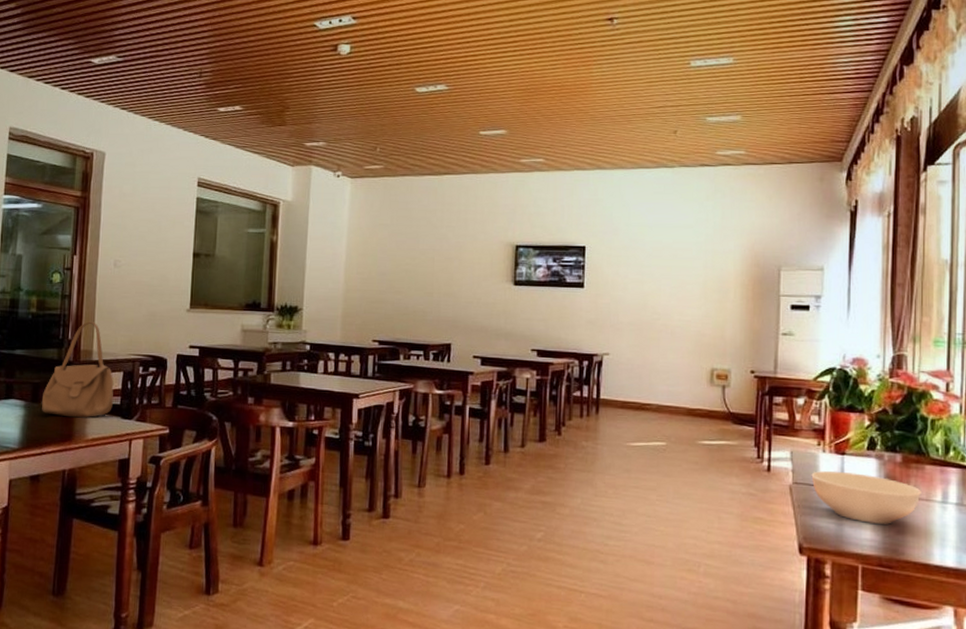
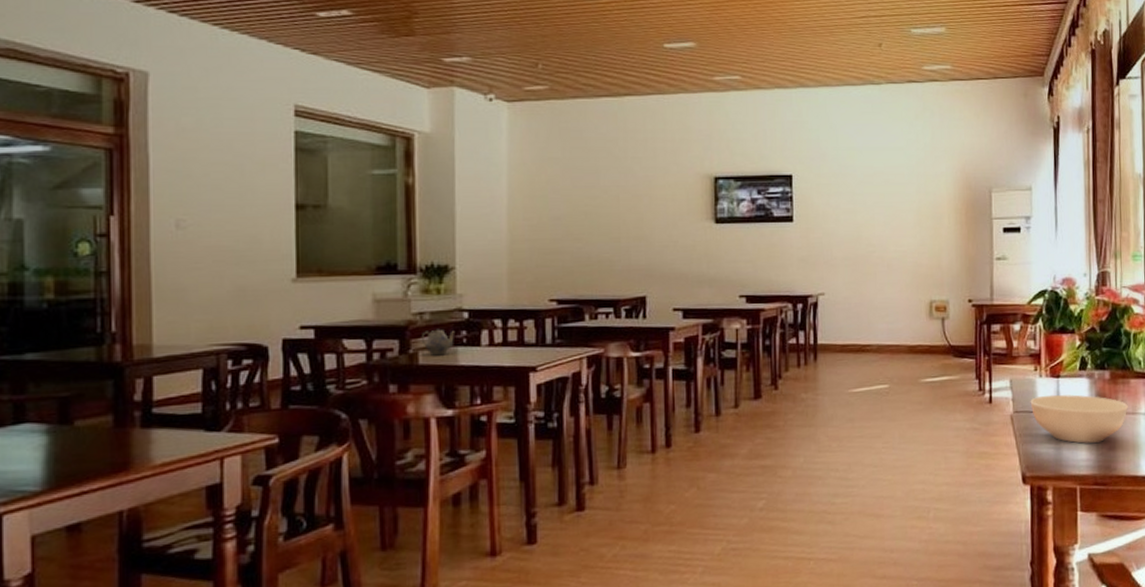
handbag: present [42,321,114,418] -> none [76,305,190,439]
teapot: none [273,356,299,379] -> present [421,329,456,357]

